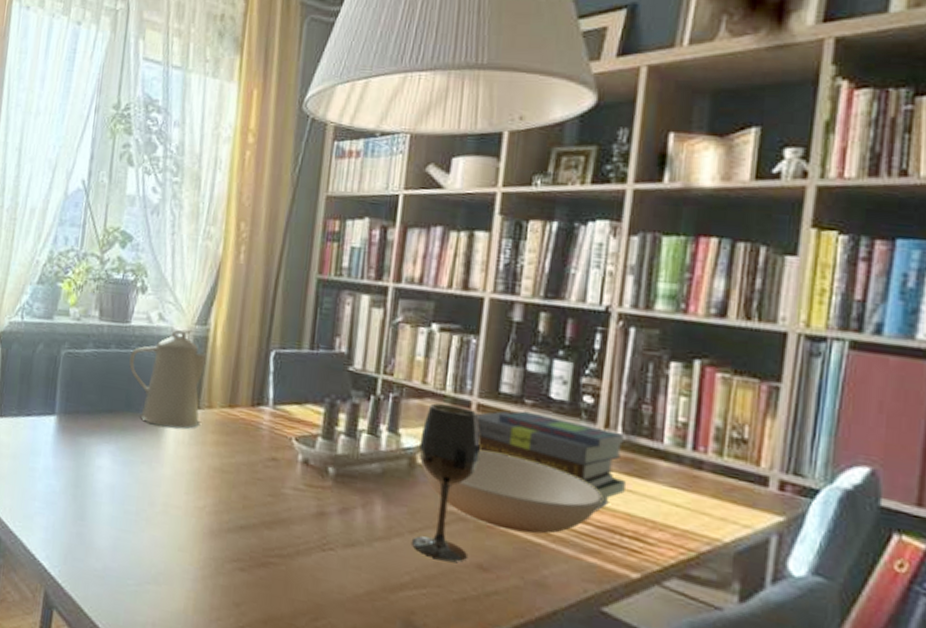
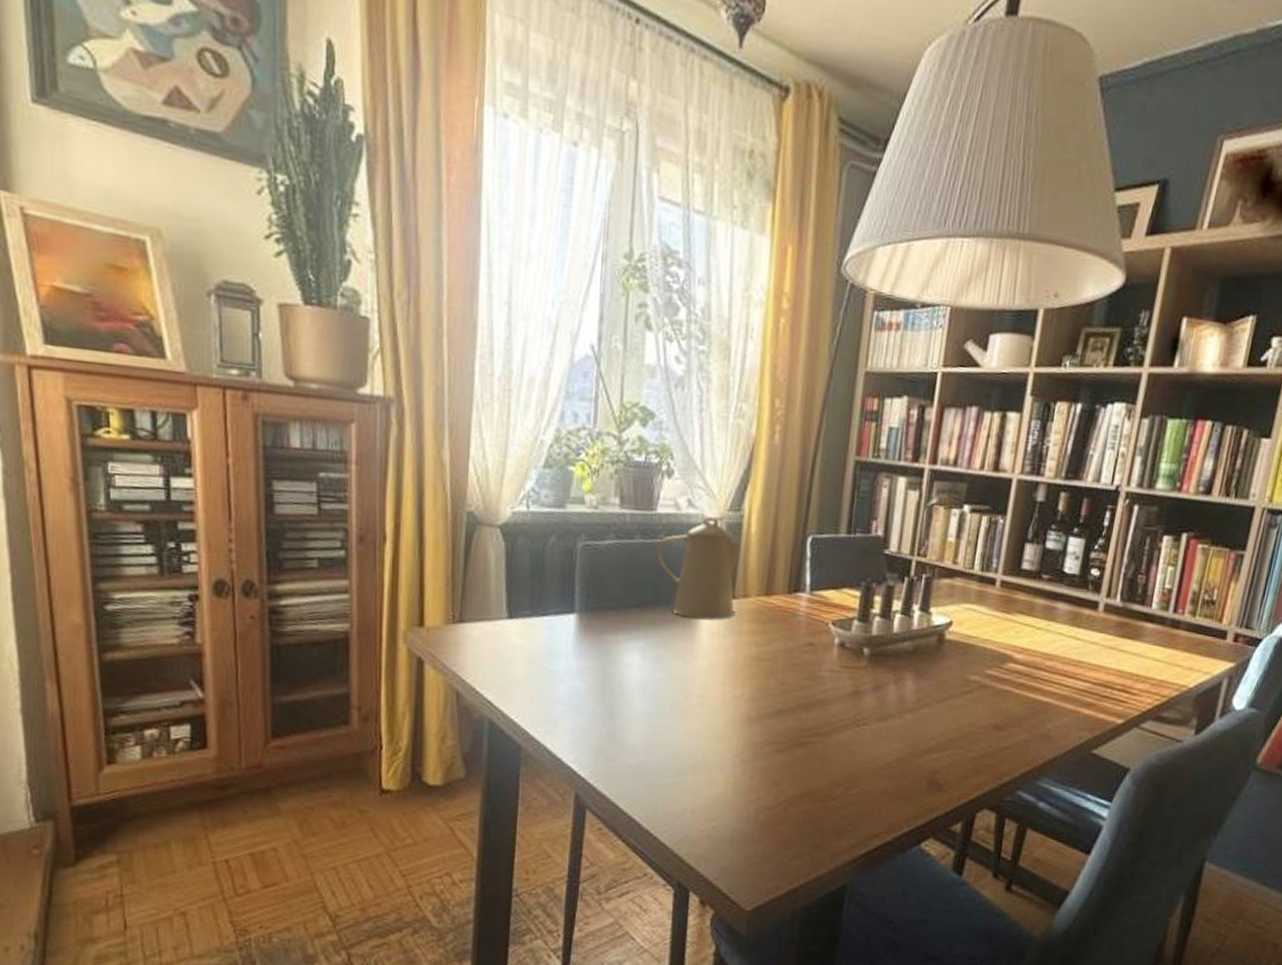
wine glass: present [411,403,481,562] -> none [937,582,1002,725]
dish: present [420,449,602,534] -> none [948,623,1100,694]
books: present [476,411,626,513] -> none [999,585,1122,672]

